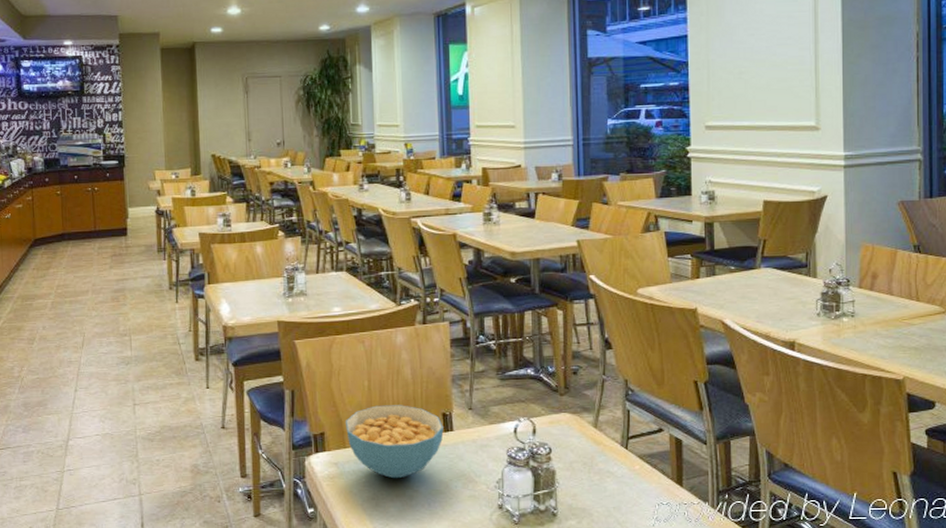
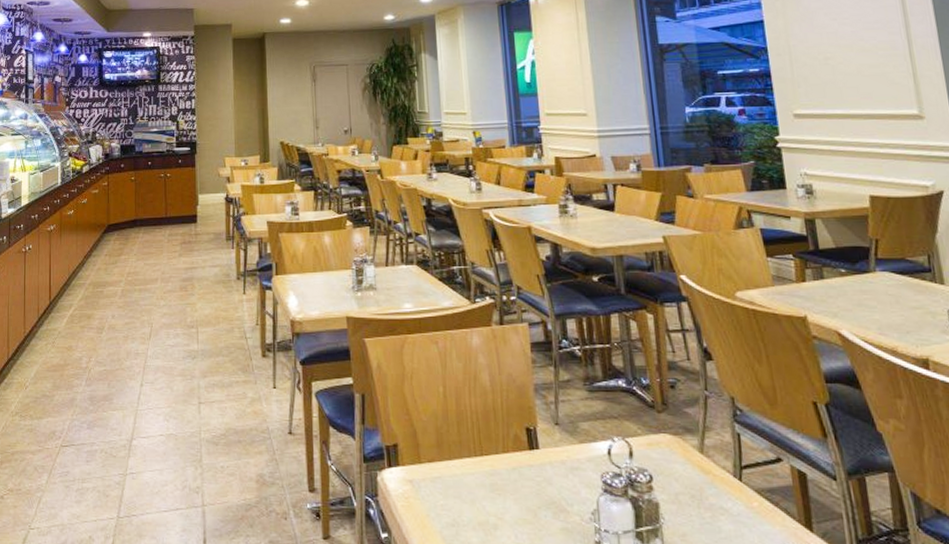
cereal bowl: present [346,405,444,479] -> none [420,415,529,503]

